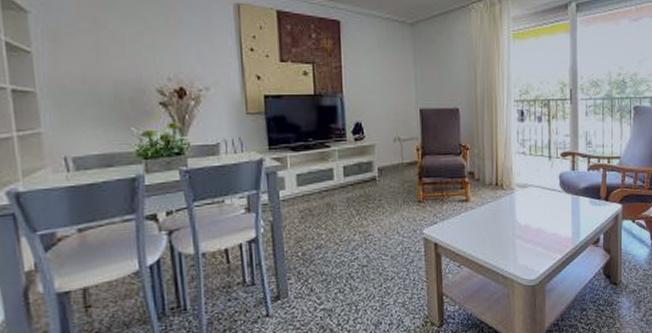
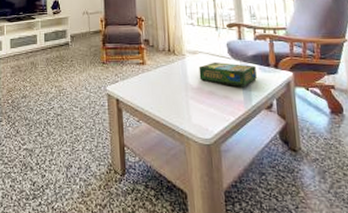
board game: none [528,196,587,222] -> present [199,62,257,86]

